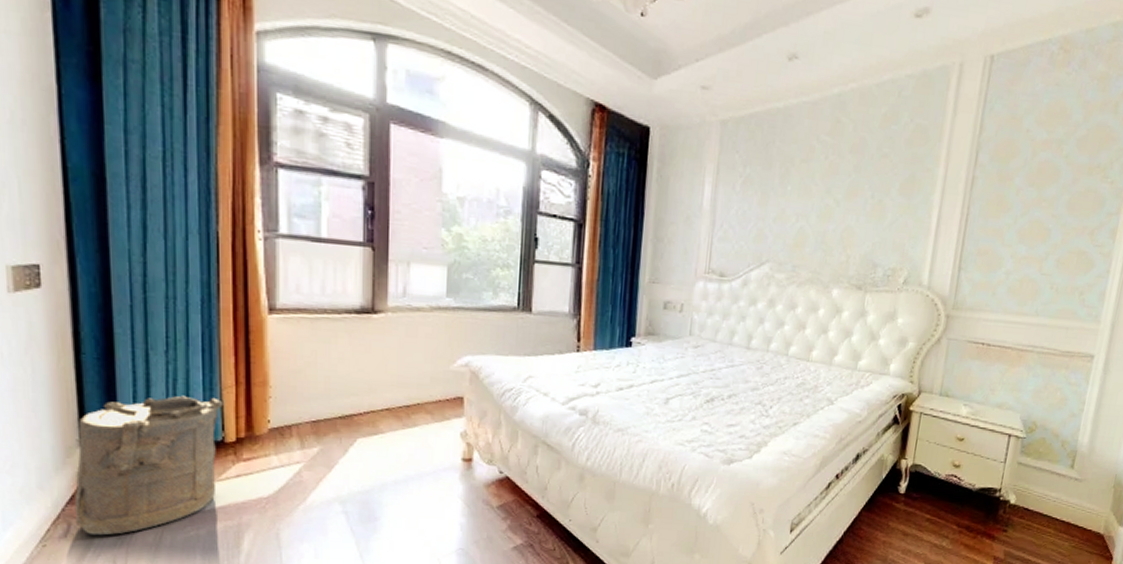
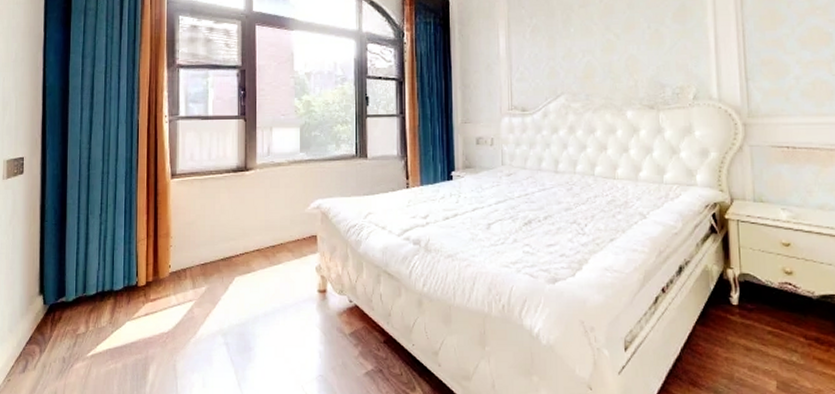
laundry hamper: present [74,395,224,536] -> none [31,249,138,371]

